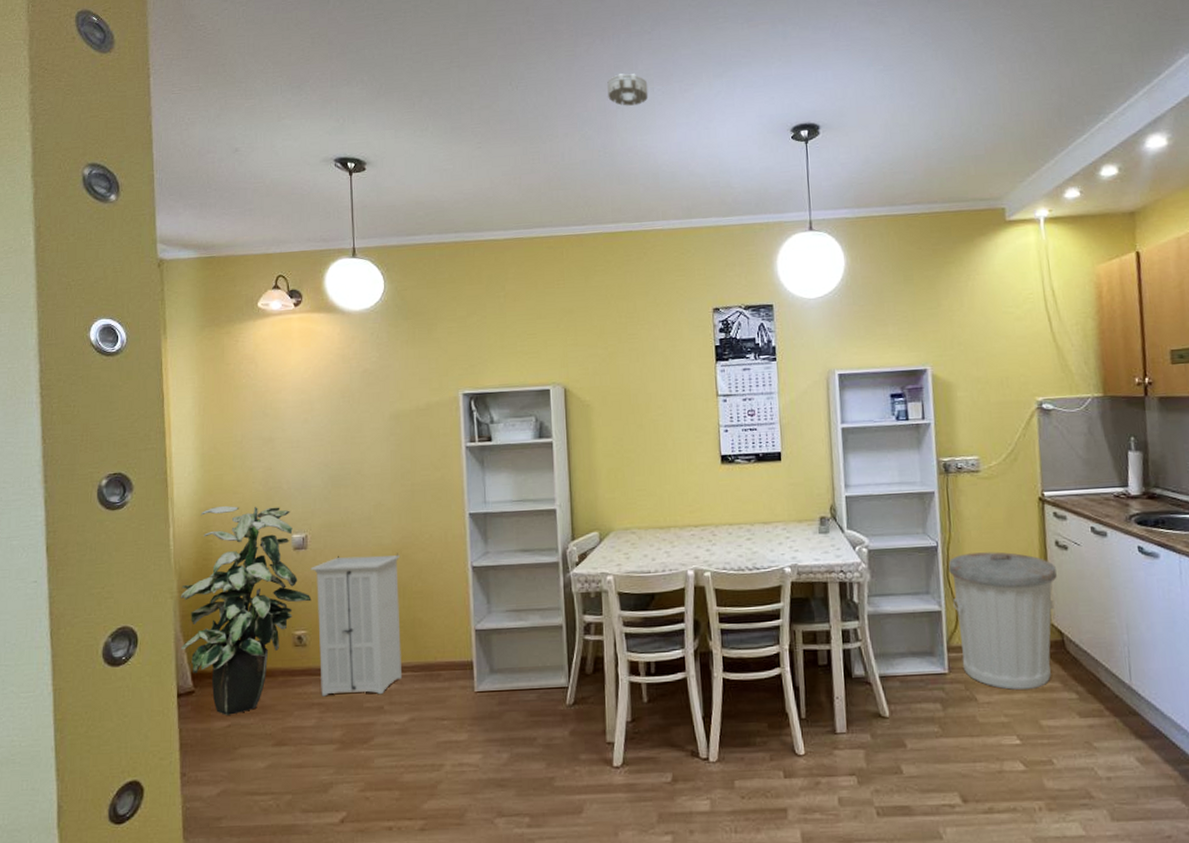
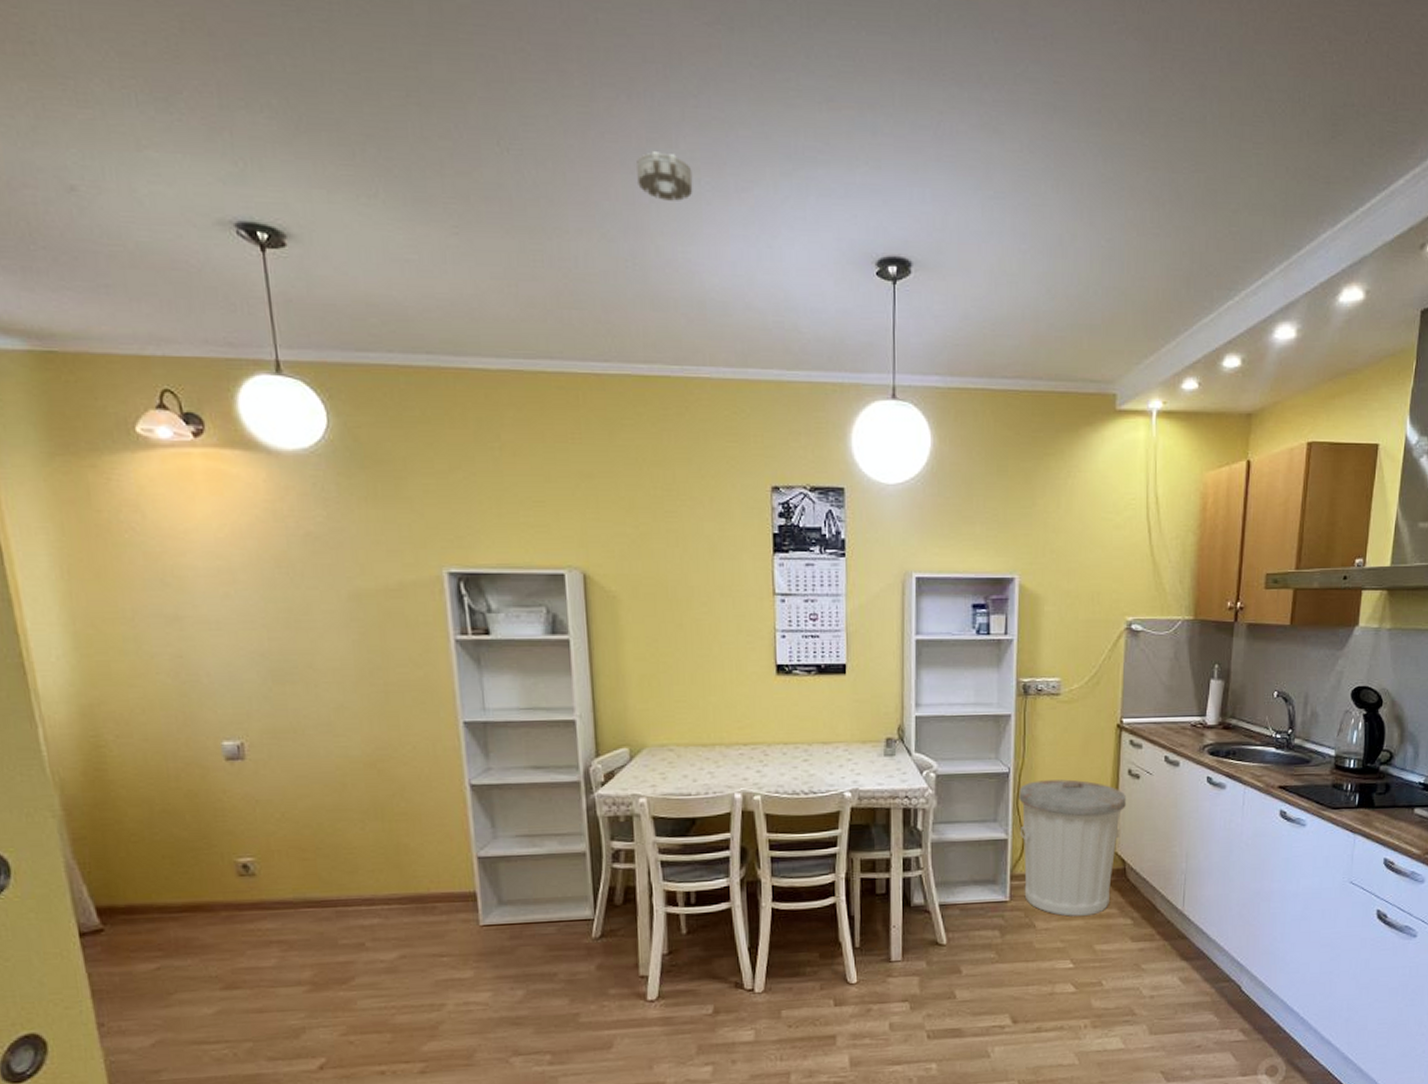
indoor plant: present [180,506,312,715] -> none [66,701,258,957]
storage cabinet: present [310,553,402,697] -> none [252,767,386,933]

